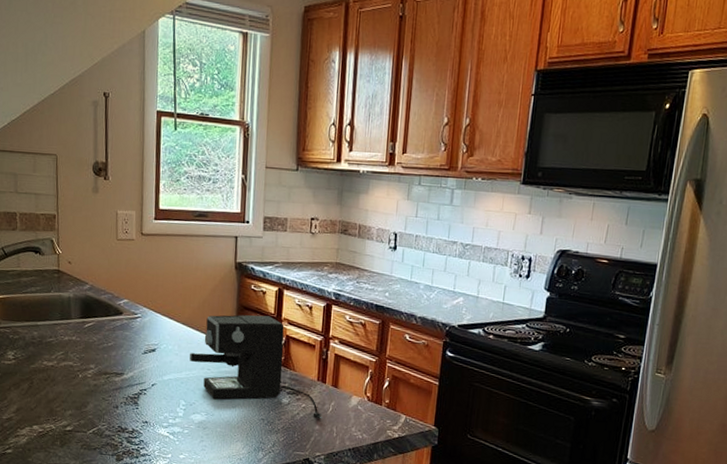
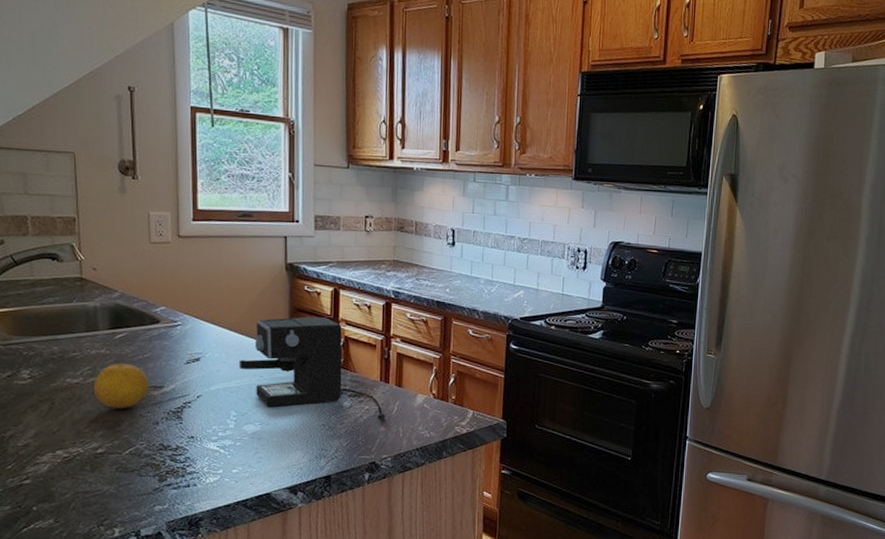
fruit: none [65,349,112,392] -> present [93,363,149,408]

